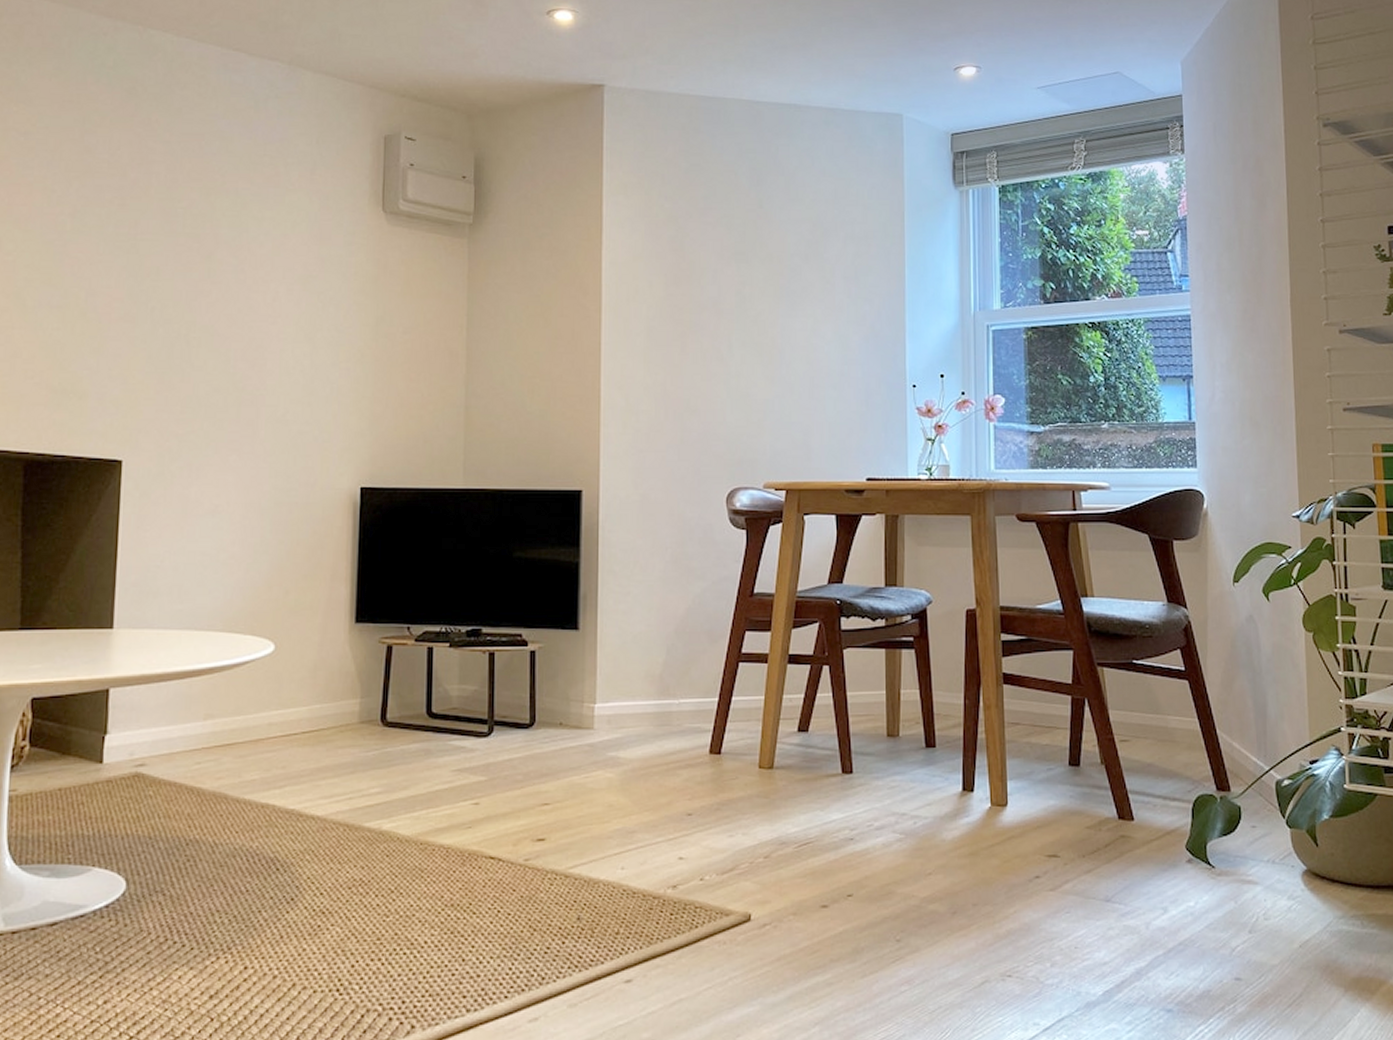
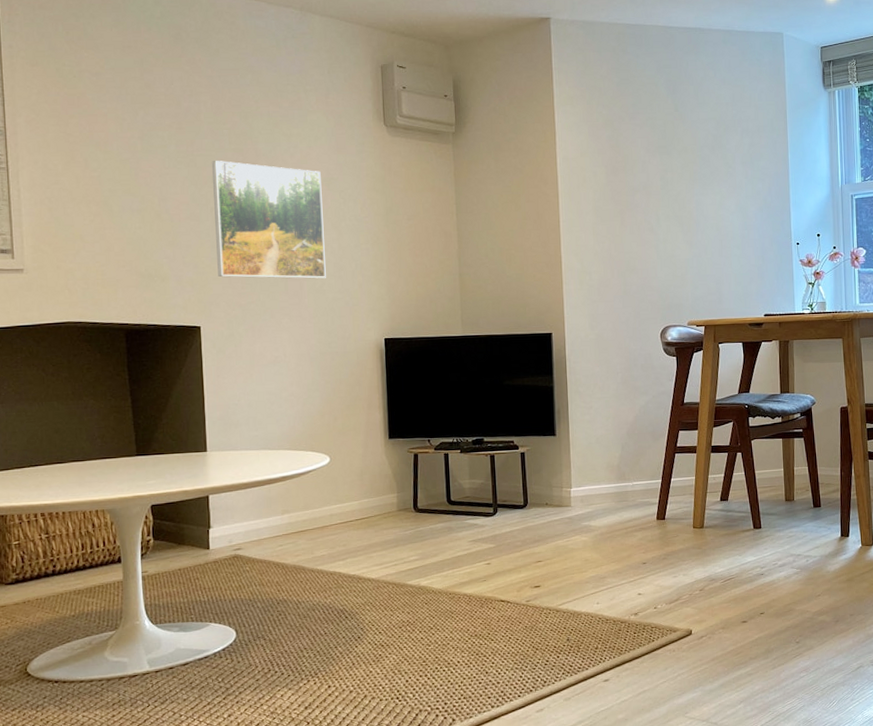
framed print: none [151,248,296,405] -> present [212,161,326,279]

